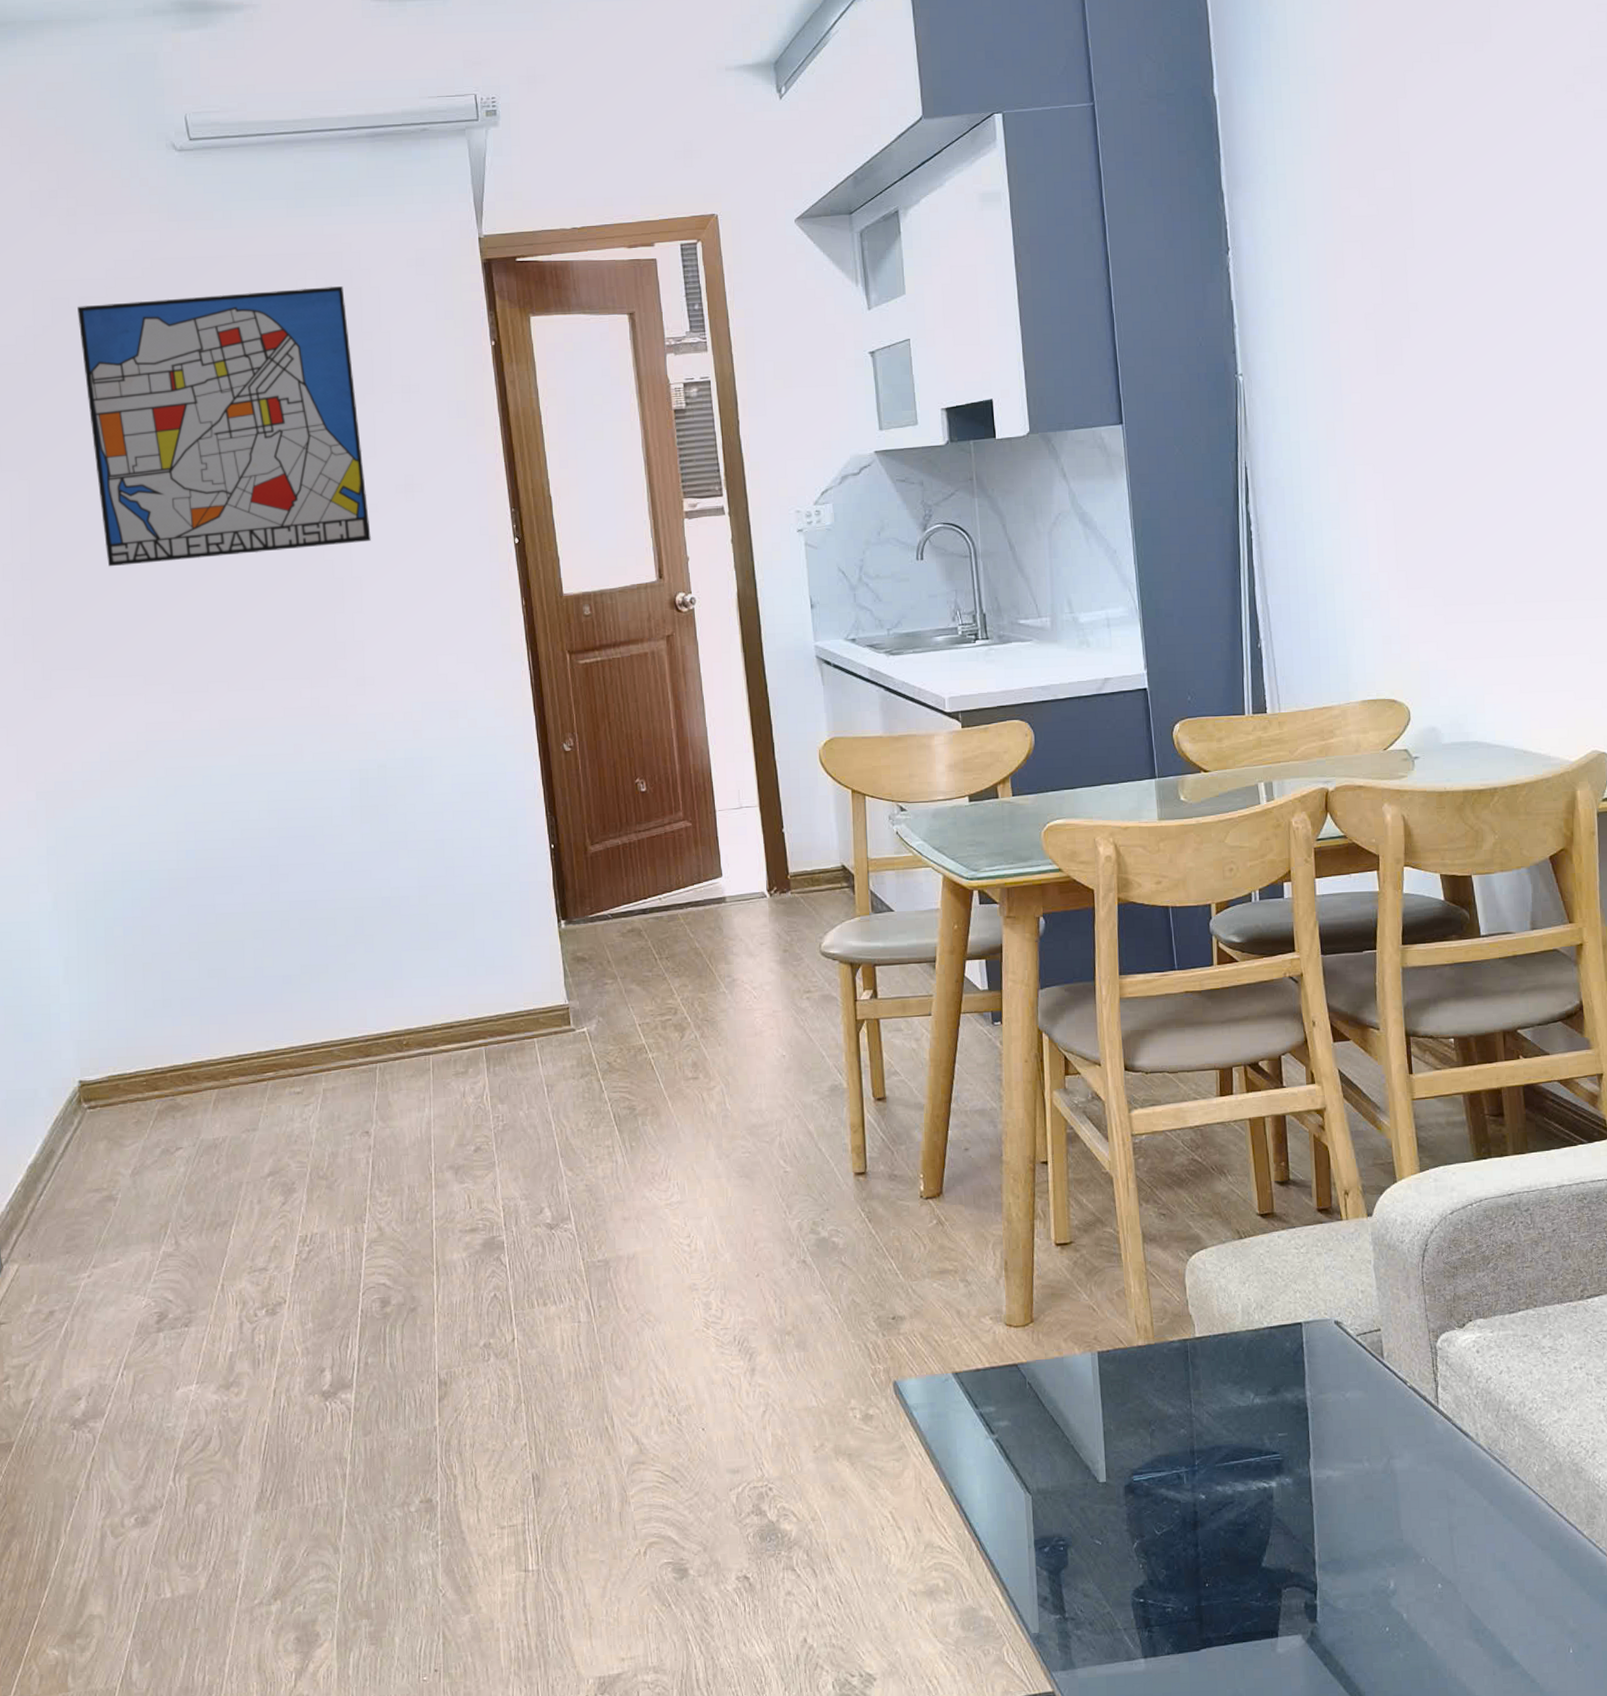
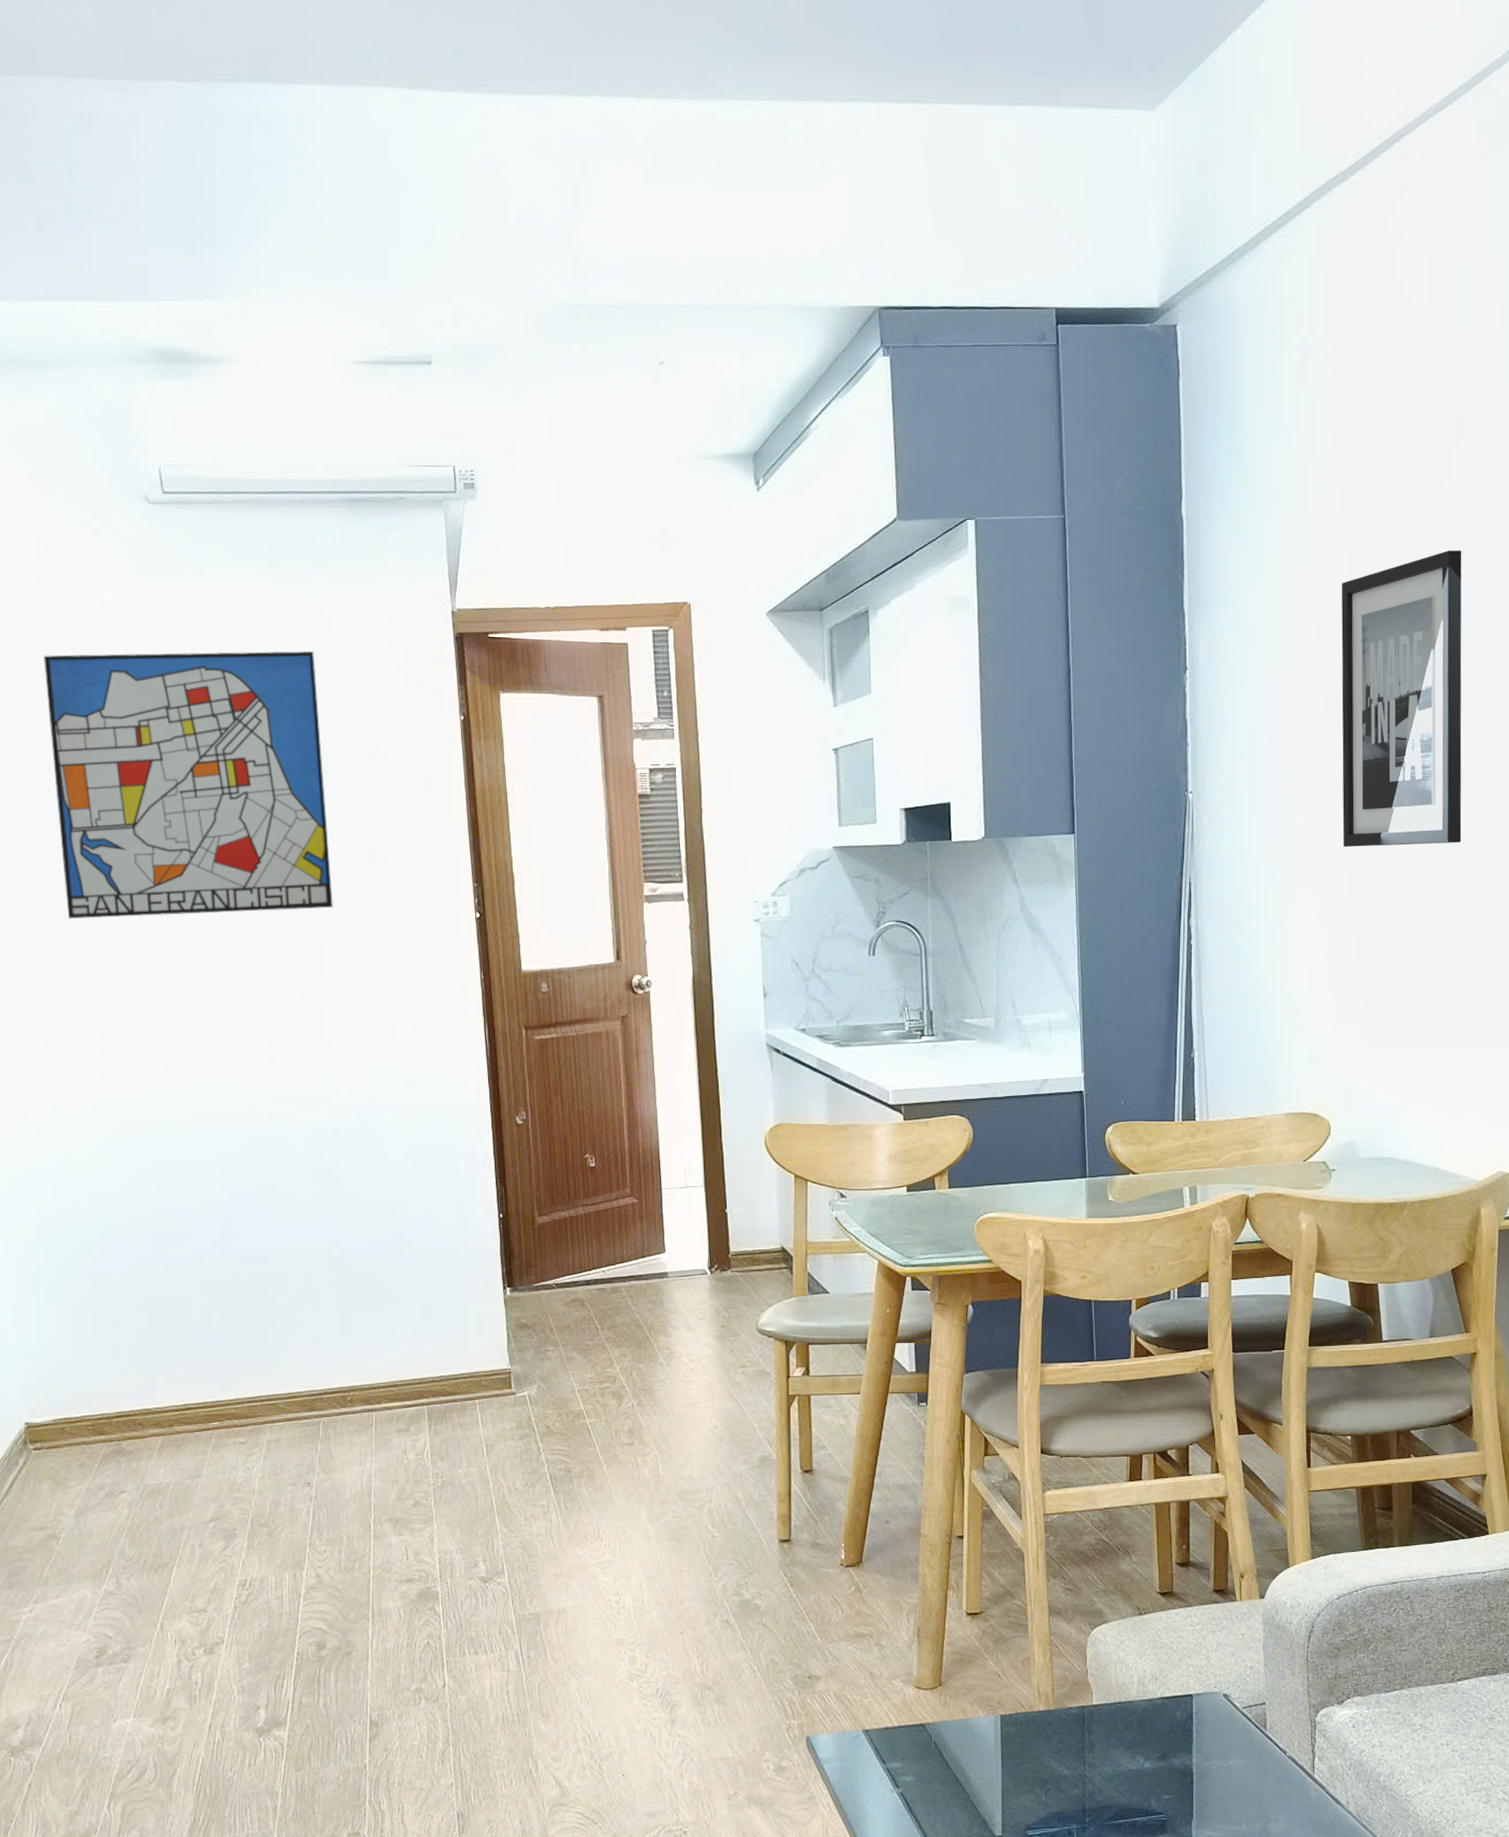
wall art: none [1384,112,1529,422] -> present [1341,550,1462,848]

